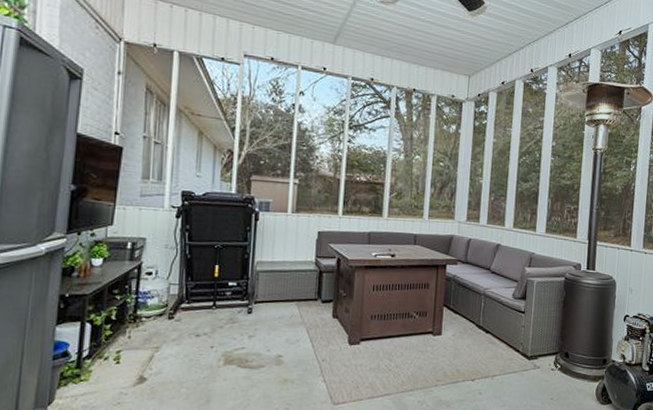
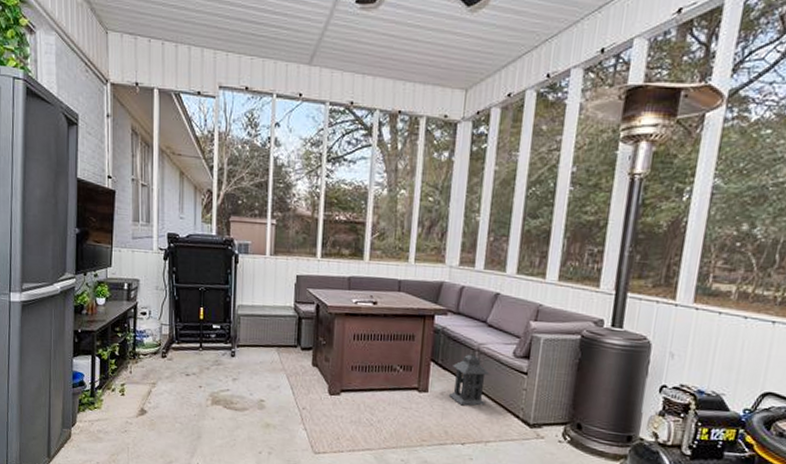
lantern: none [459,295,494,345] -> present [448,351,490,406]

